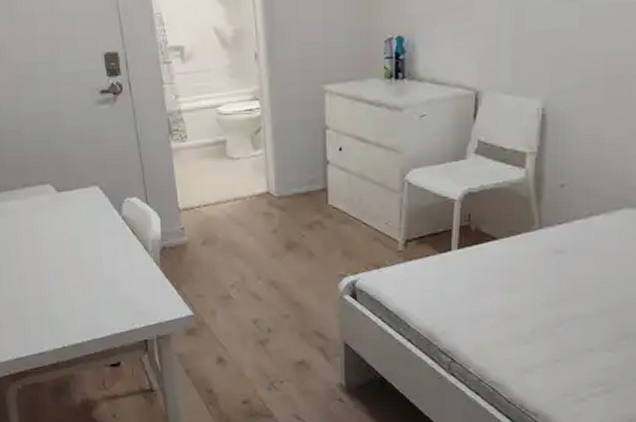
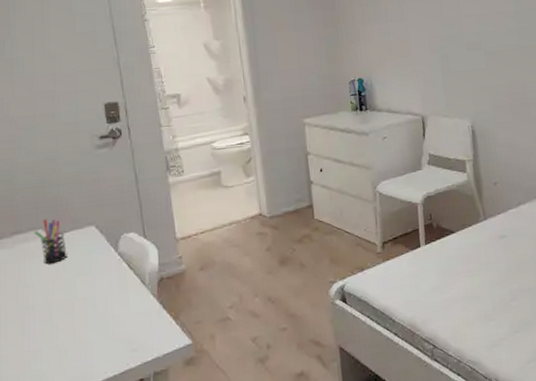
pen holder: none [42,174,74,220] -> present [33,219,67,264]

